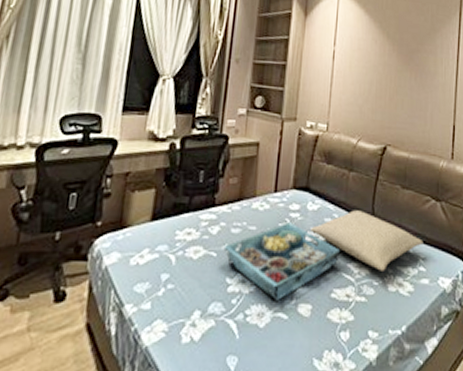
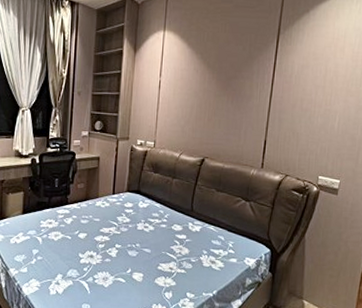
serving tray: present [223,222,341,300] -> none [76,216,166,270]
pillow: present [311,210,424,271] -> none [142,208,234,252]

